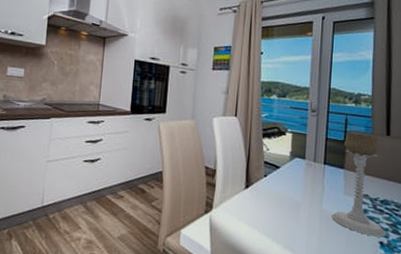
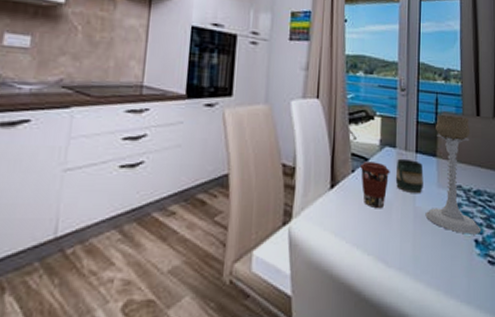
coffee cup: none [271,169,299,208] -> present [360,161,390,209]
mug: none [303,168,331,199] -> present [395,158,424,194]

